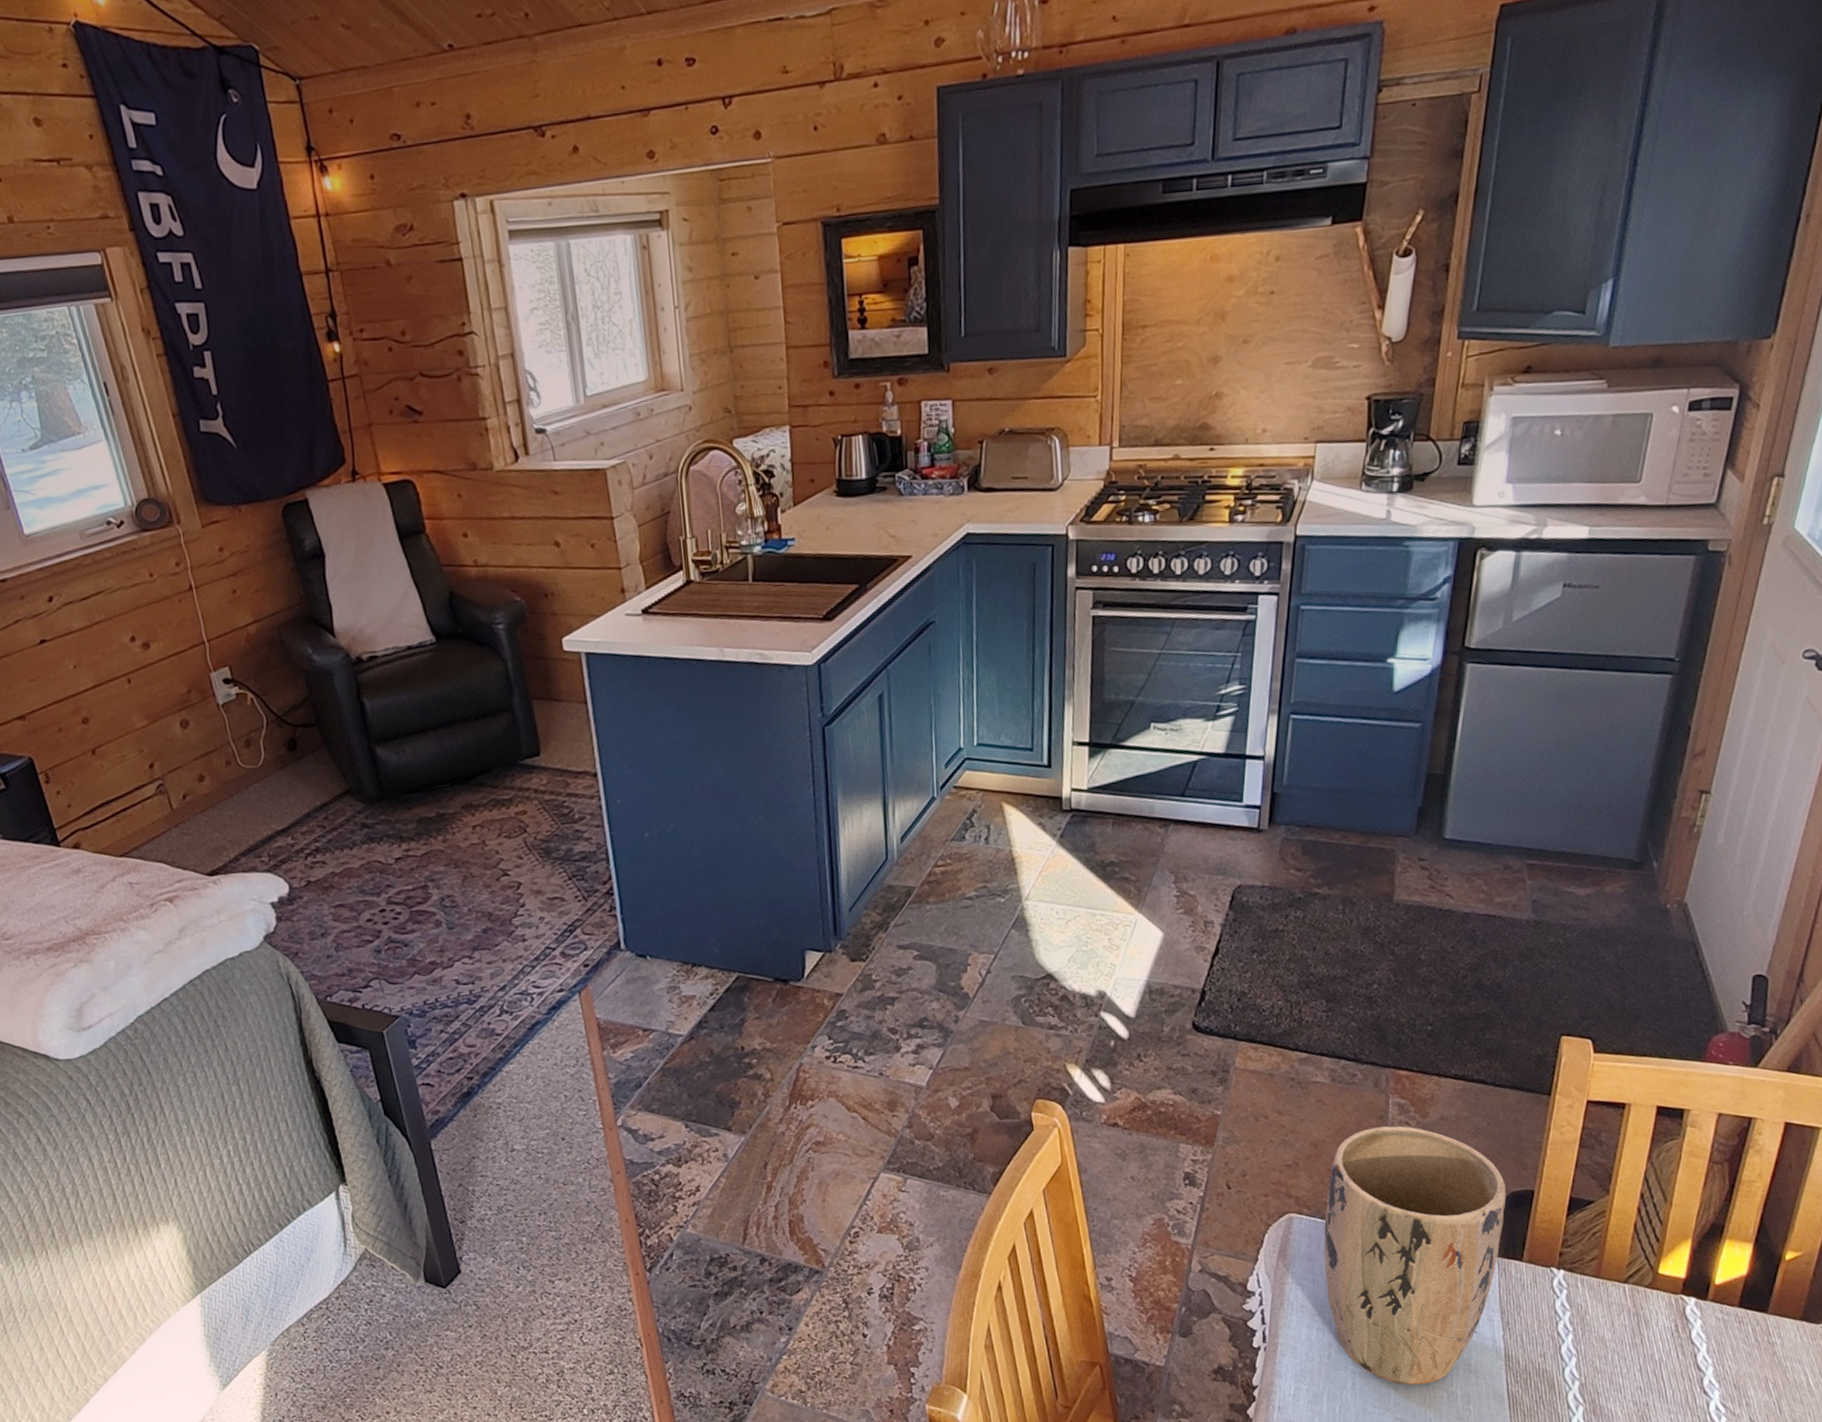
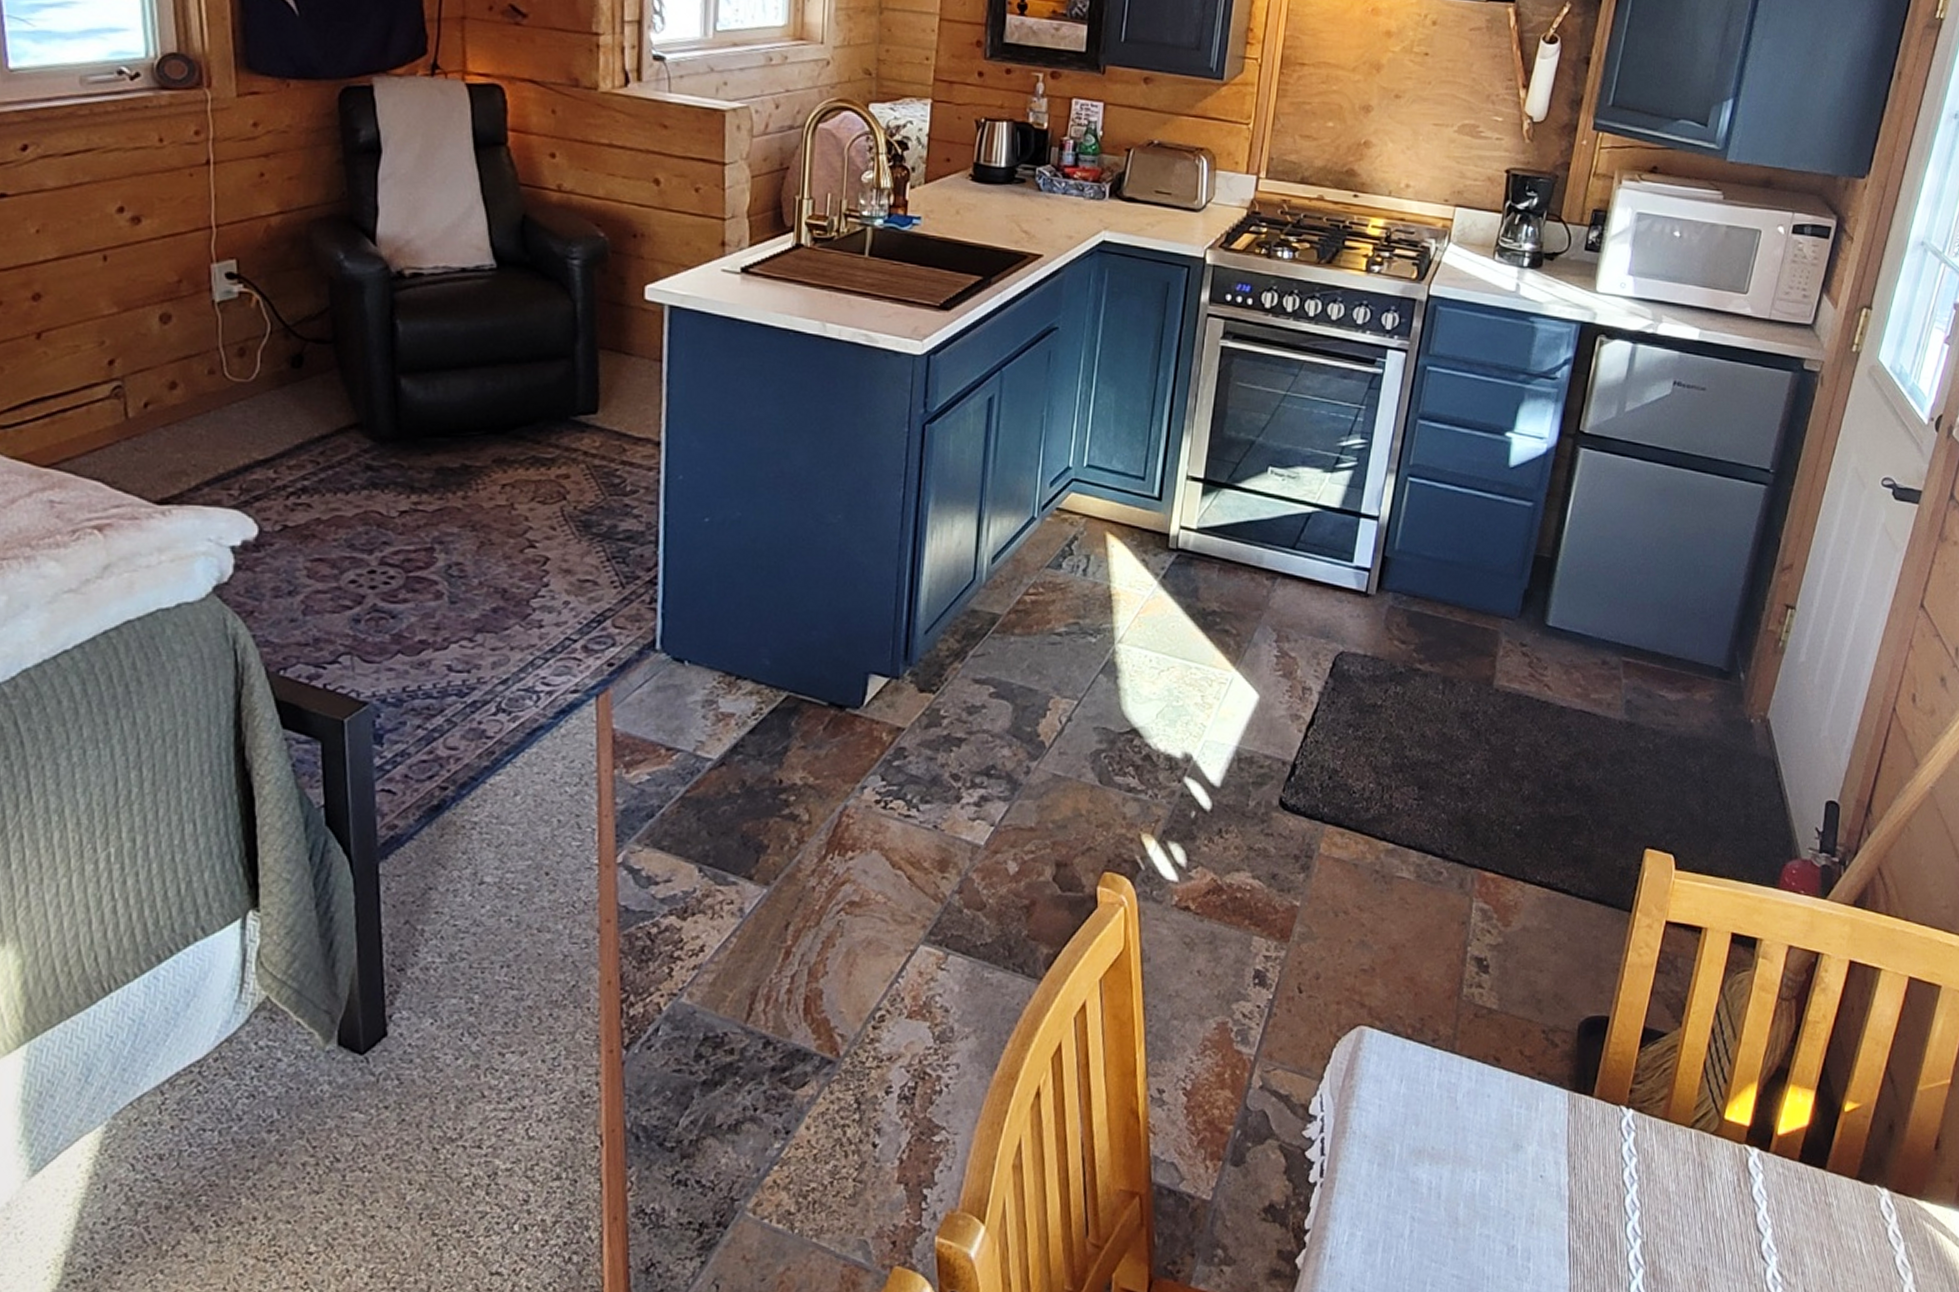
plant pot: present [1323,1126,1506,1385] -> none [1392,933,1582,1236]

